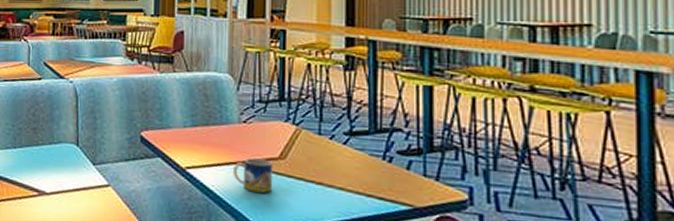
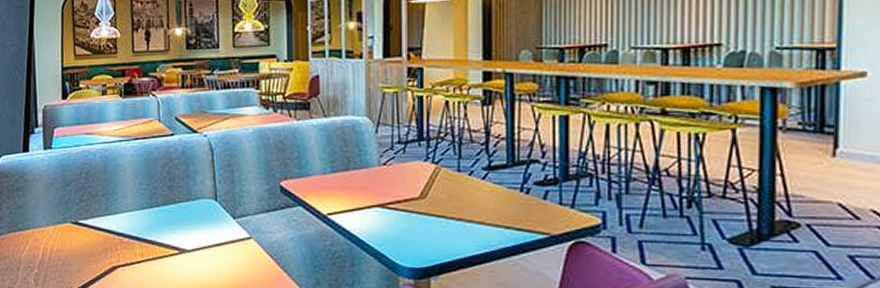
mug: present [232,158,273,193] -> none [374,200,414,233]

